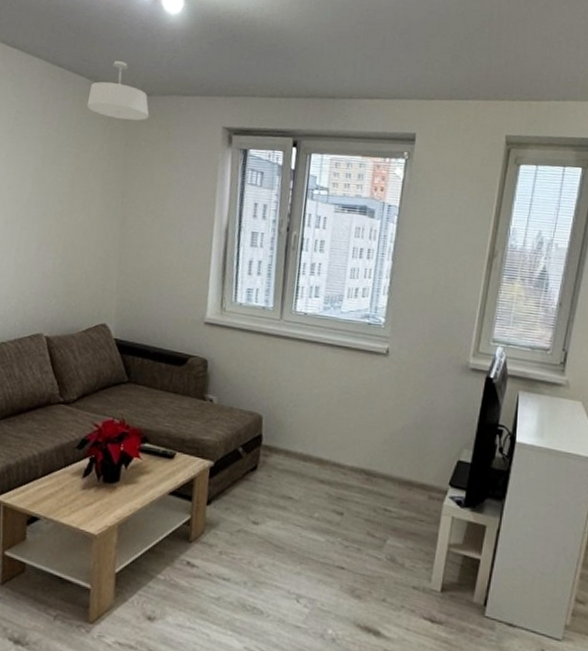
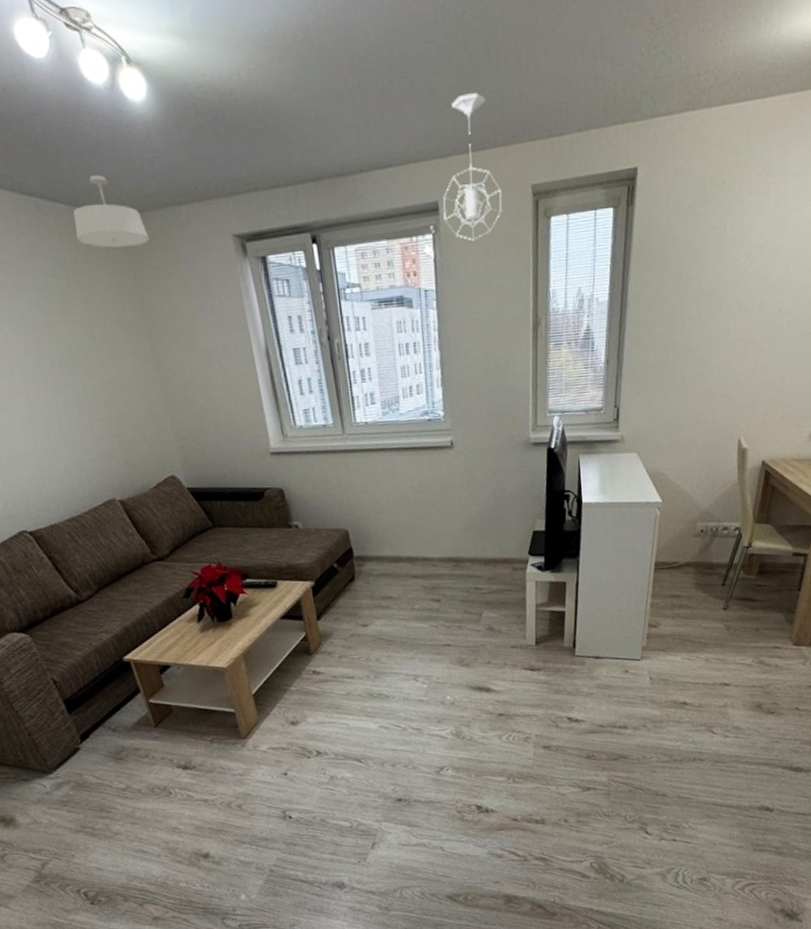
pendant light: none [418,54,477,172] -> present [443,93,502,241]

